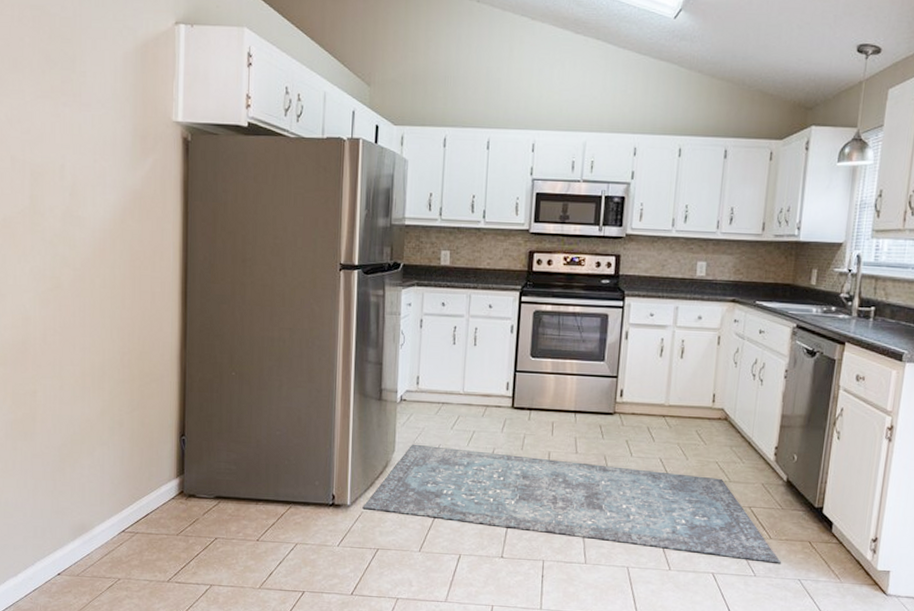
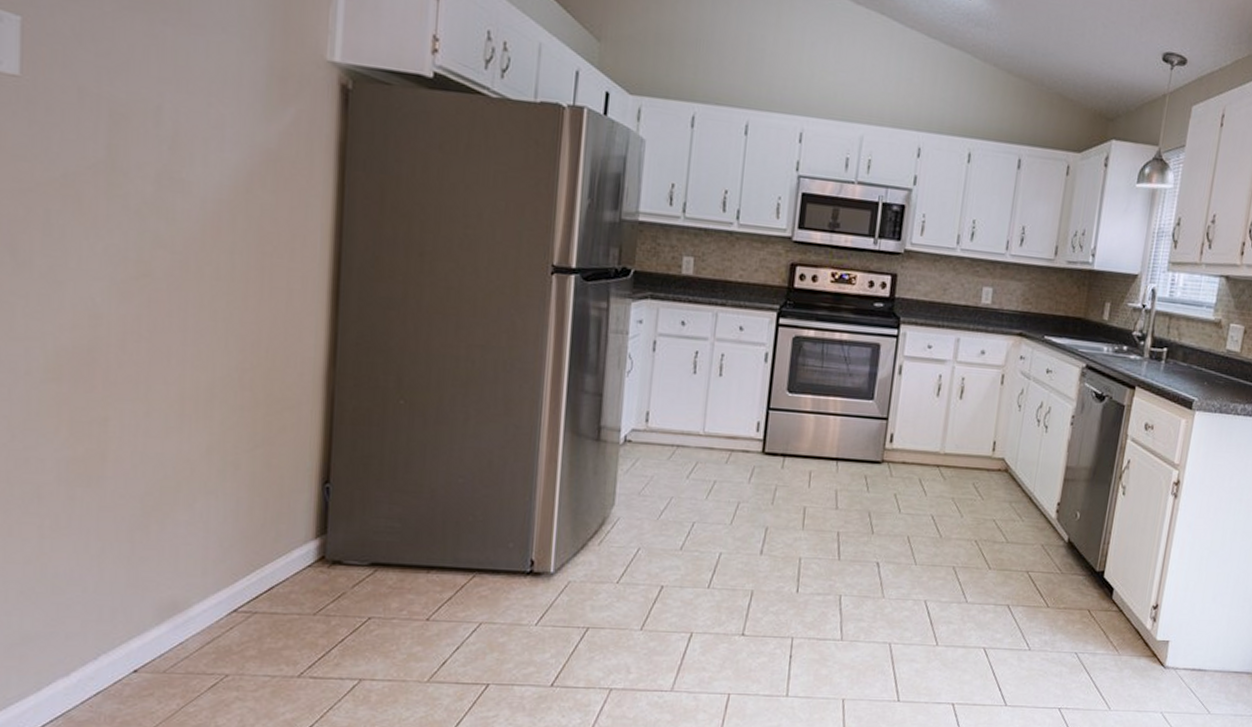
rug: present [362,444,781,564] -> none [570,496,1058,635]

